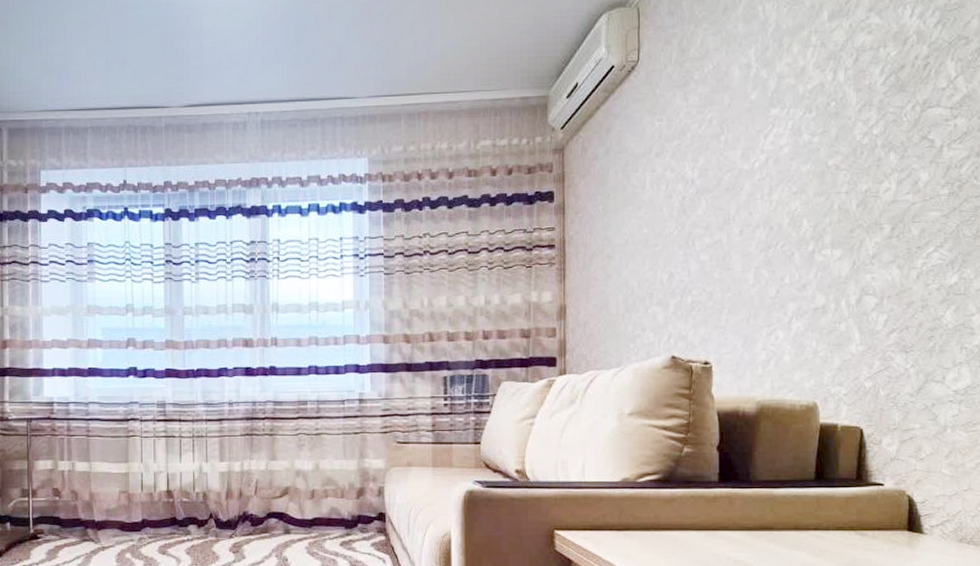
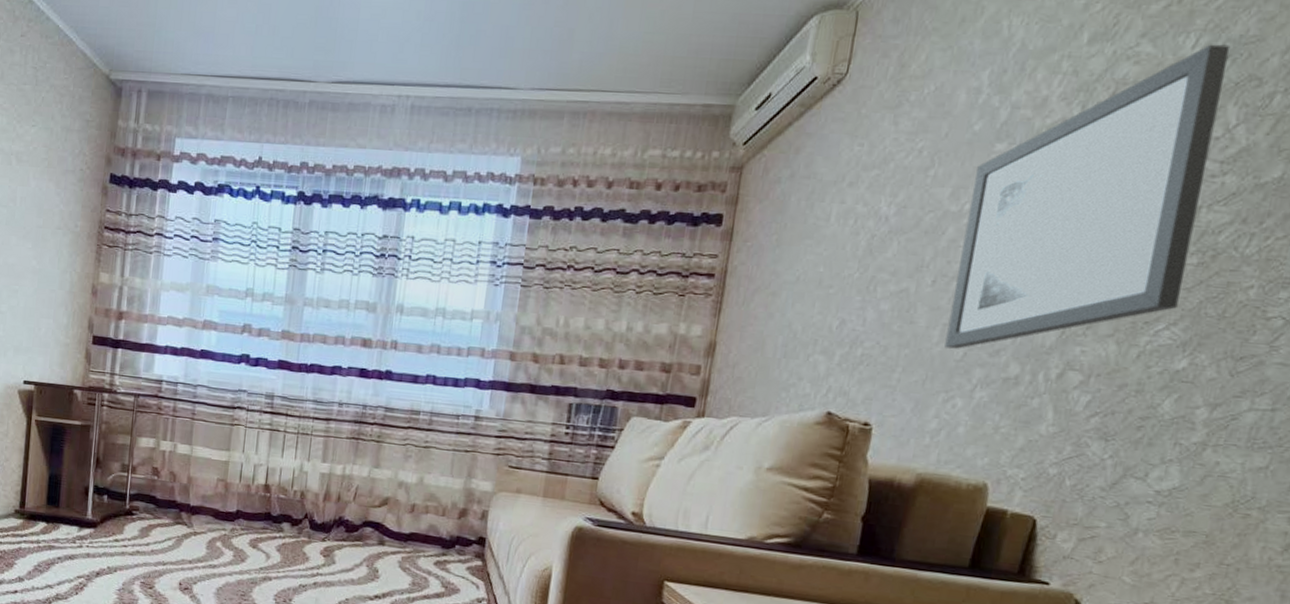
wall art: none [758,12,941,288] -> present [944,44,1231,349]

